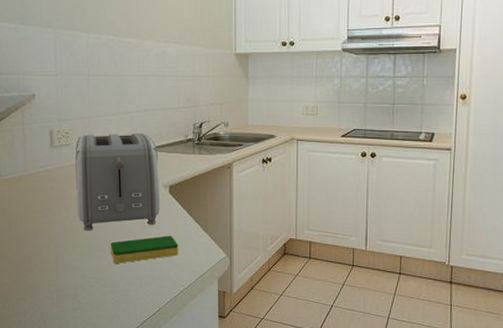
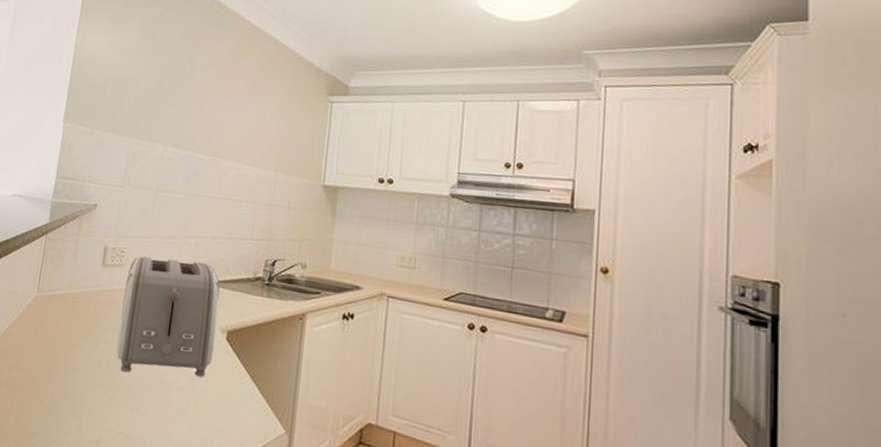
dish sponge: present [110,235,179,263] -> none [146,390,229,422]

